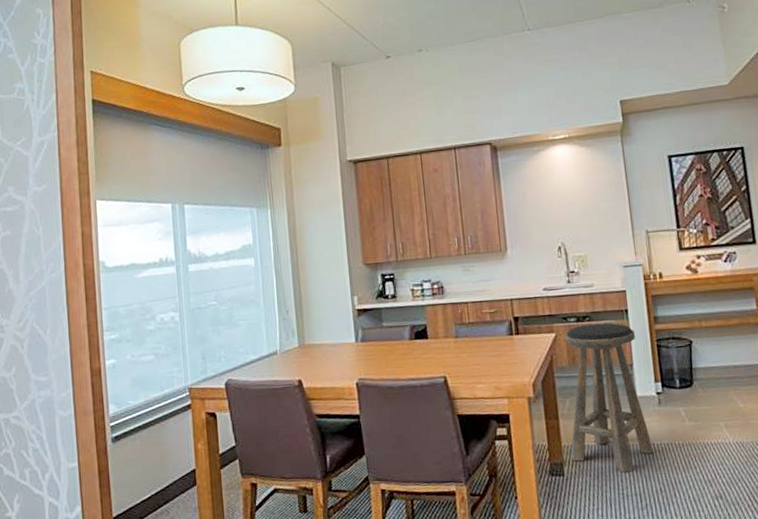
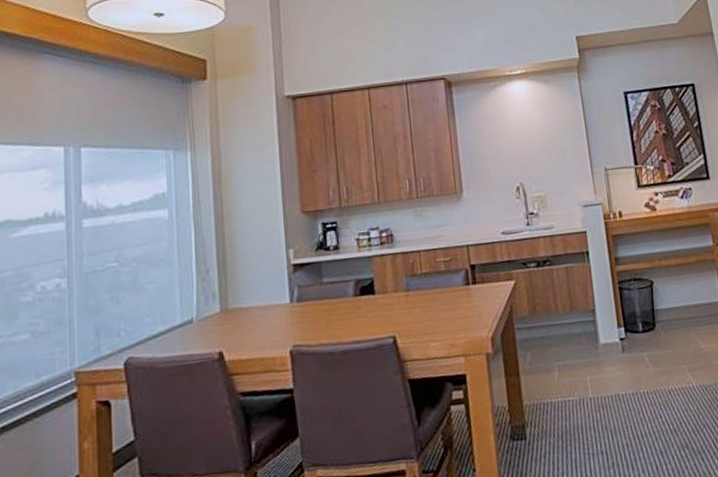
stool: present [564,323,654,473] -> none [524,266,619,430]

